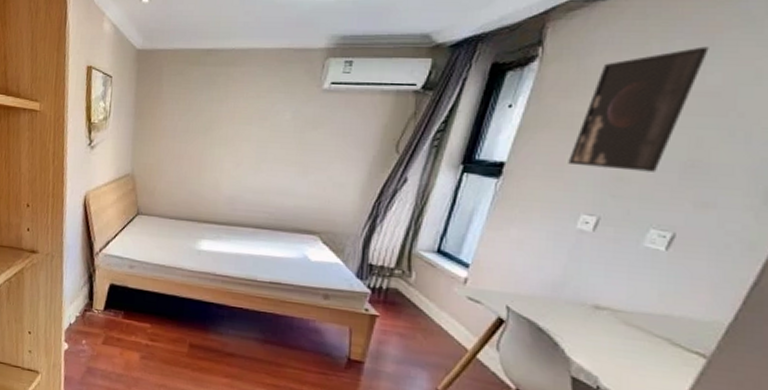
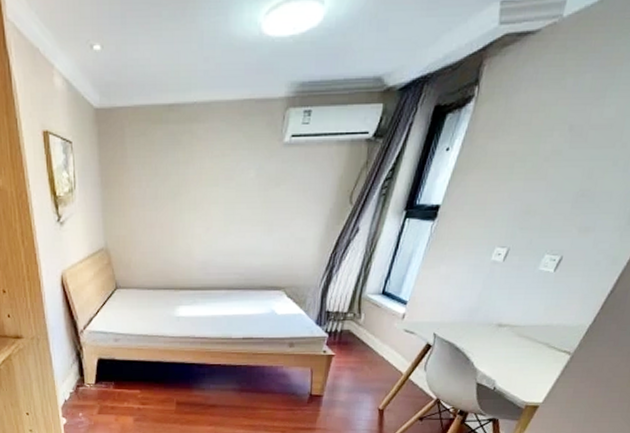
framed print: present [568,46,709,172] -> none [490,79,611,204]

